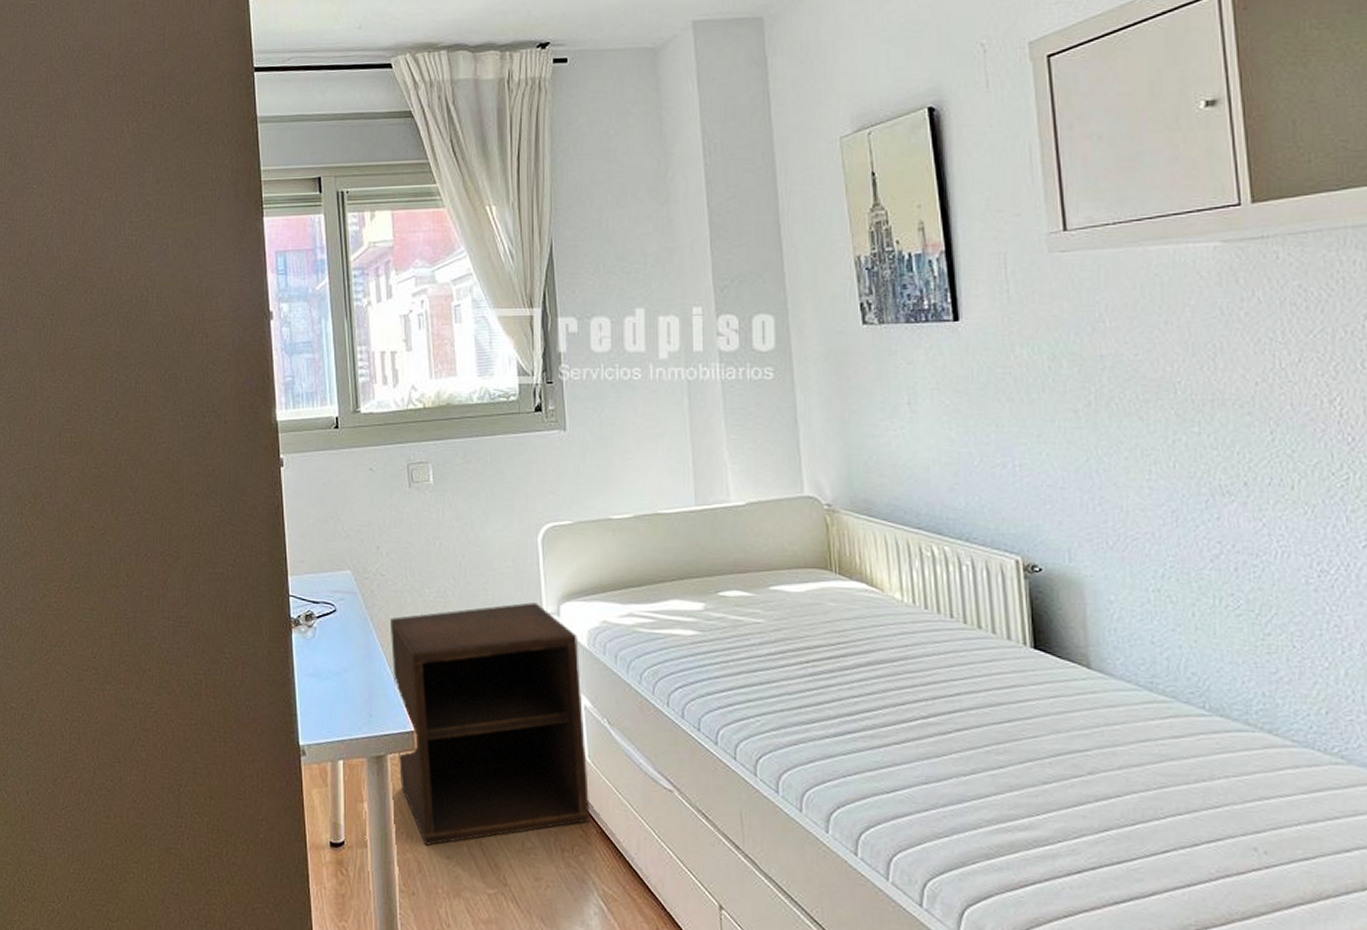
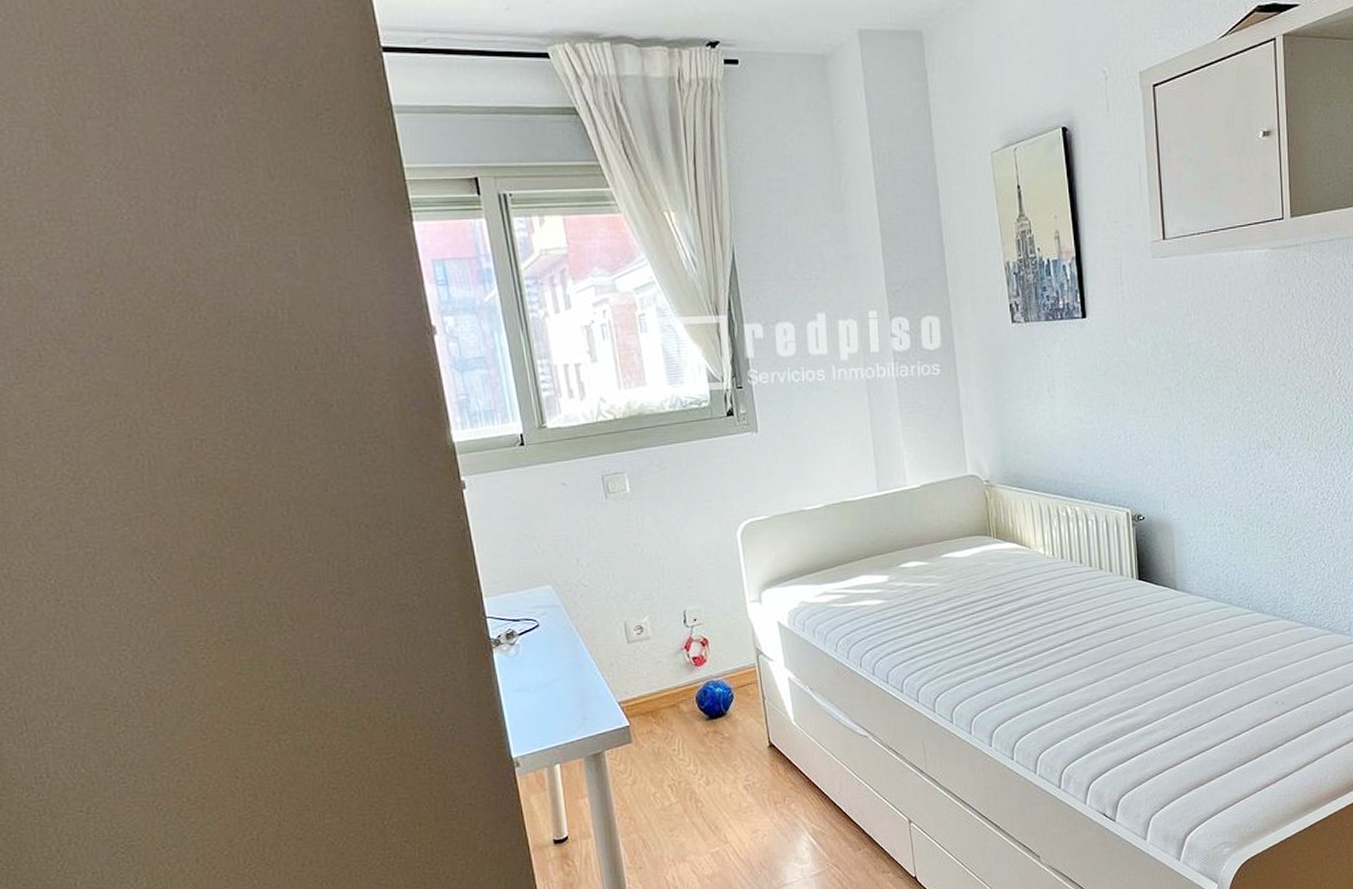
nightstand: present [389,602,591,846] -> none [596,593,799,824]

